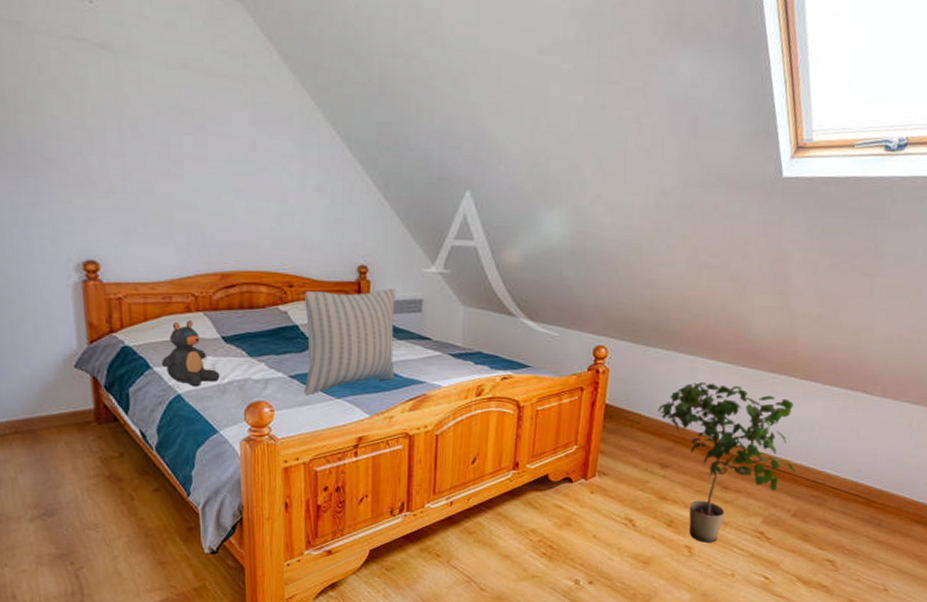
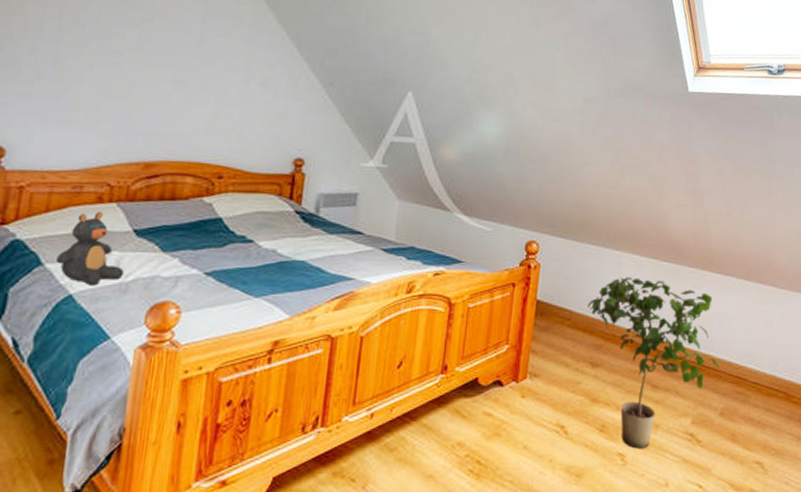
pillow: present [305,287,397,395] -> none [219,181,332,293]

